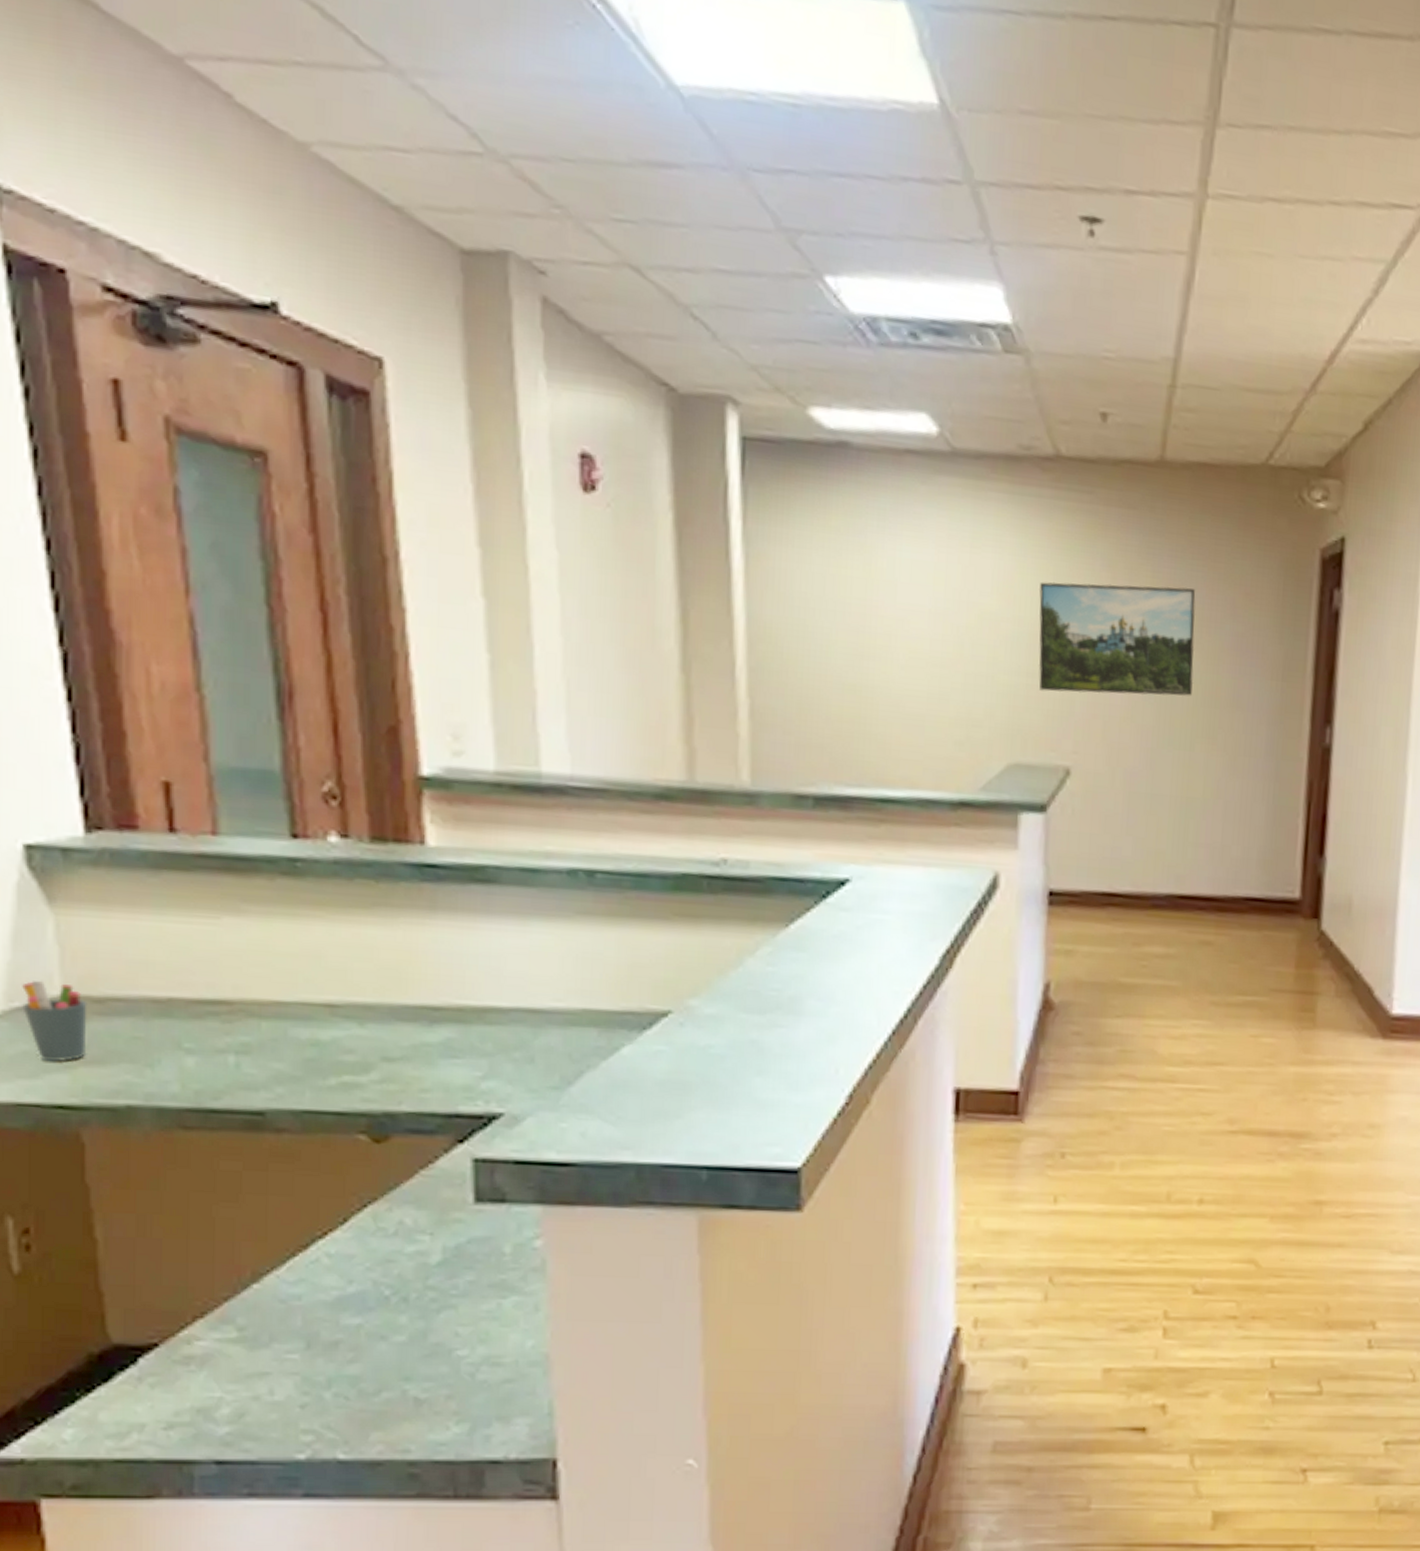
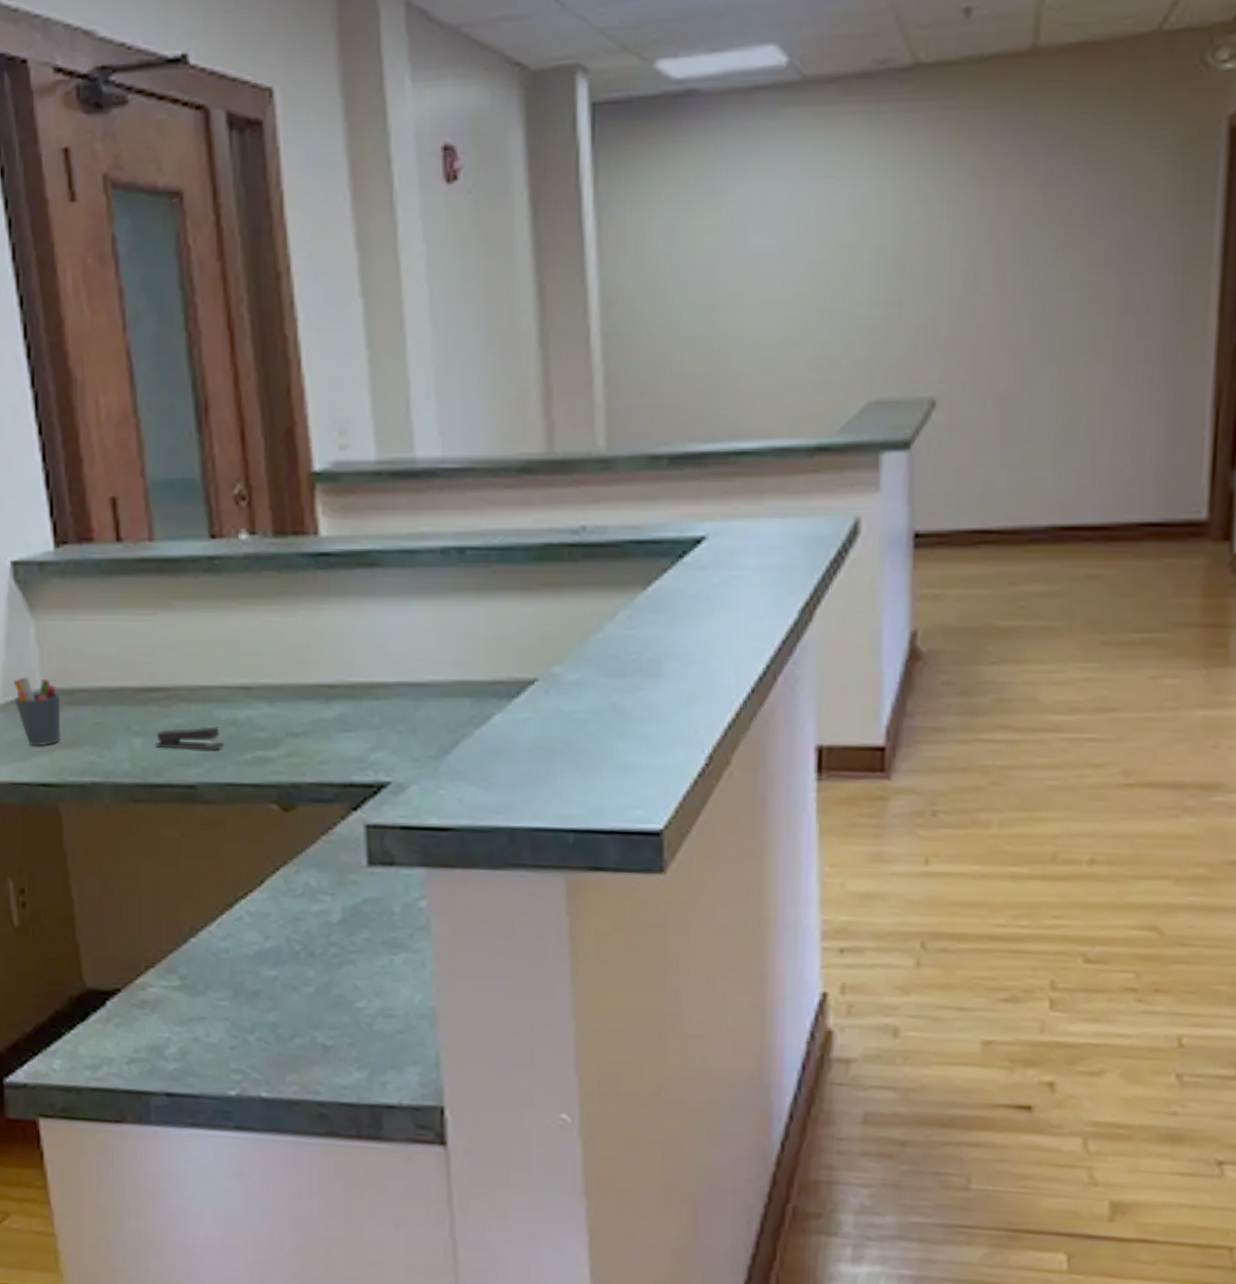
stapler: none [213,1046,303,1074] -> present [155,726,225,750]
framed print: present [1038,581,1196,696] -> none [898,185,1077,320]

